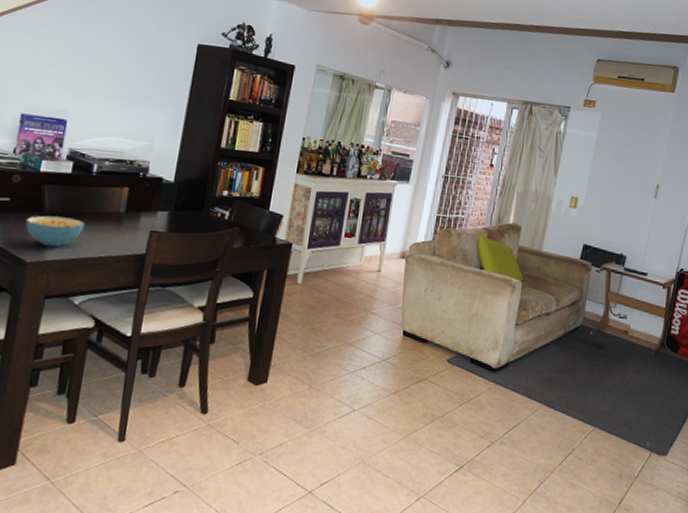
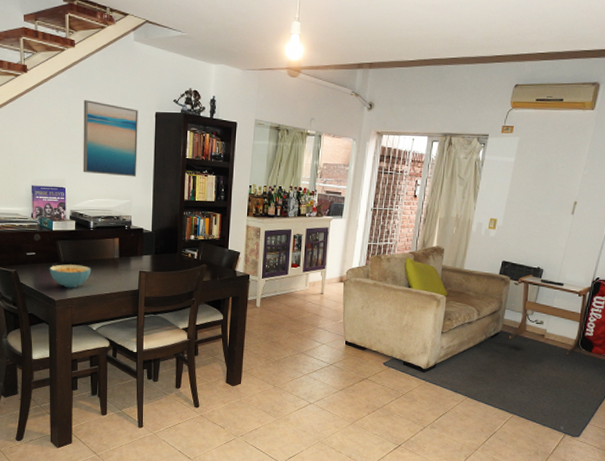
wall art: none [94,20,177,116] -> present [83,100,138,177]

